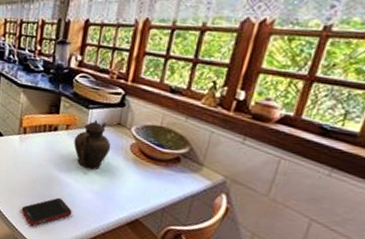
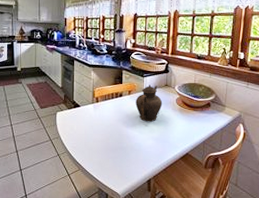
cell phone: present [21,197,72,226] -> none [100,148,140,174]

